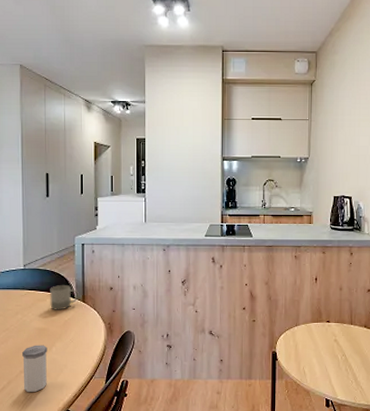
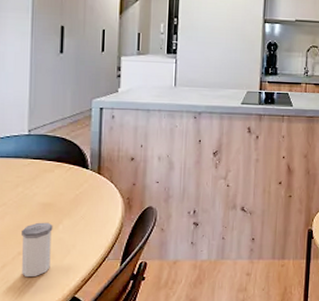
cup: present [50,285,79,310] -> none [58,154,93,183]

